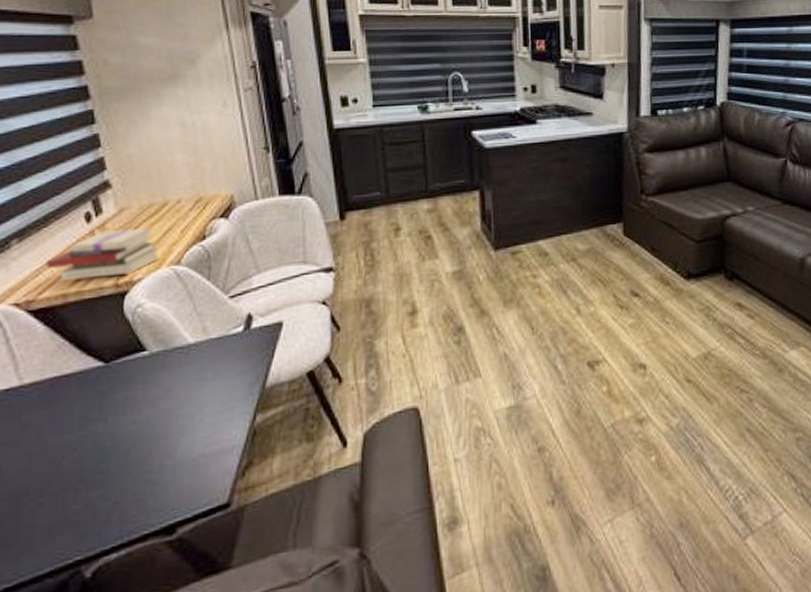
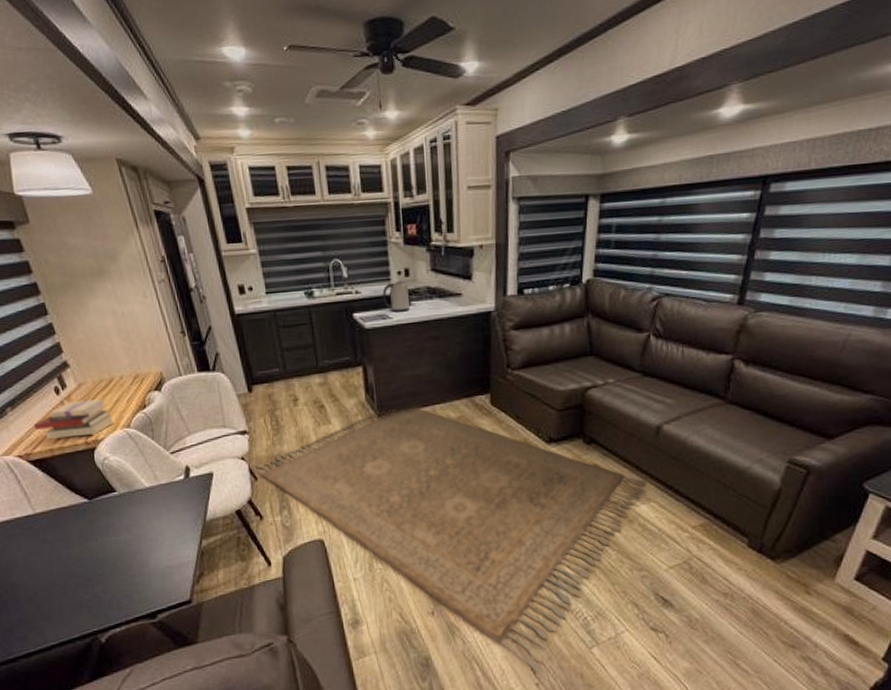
rug: none [332,236,798,578] -> present [250,406,650,673]
kettle: none [506,98,536,131] -> present [382,282,410,312]

